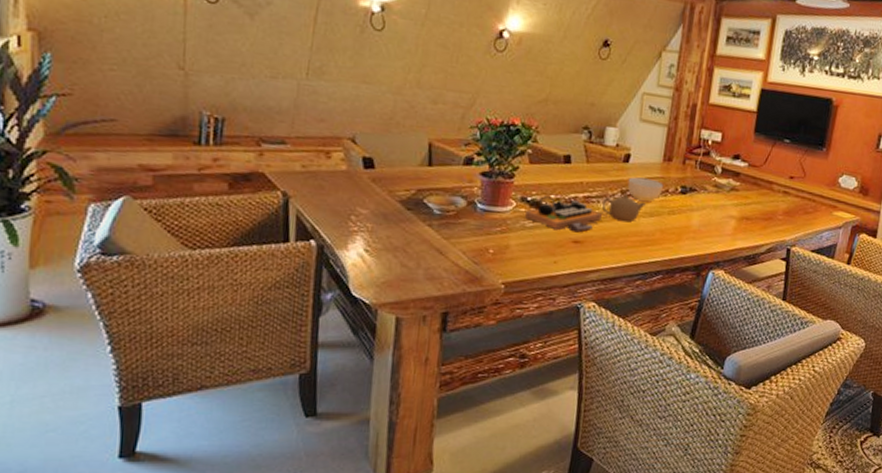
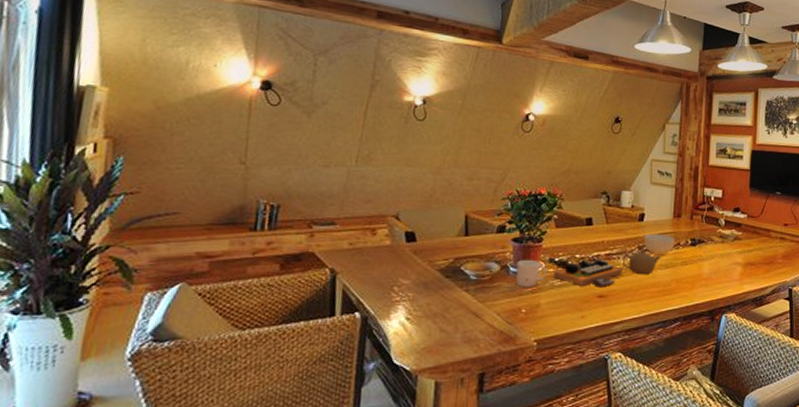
mug: none [483,196,519,227] -> present [515,259,547,287]

